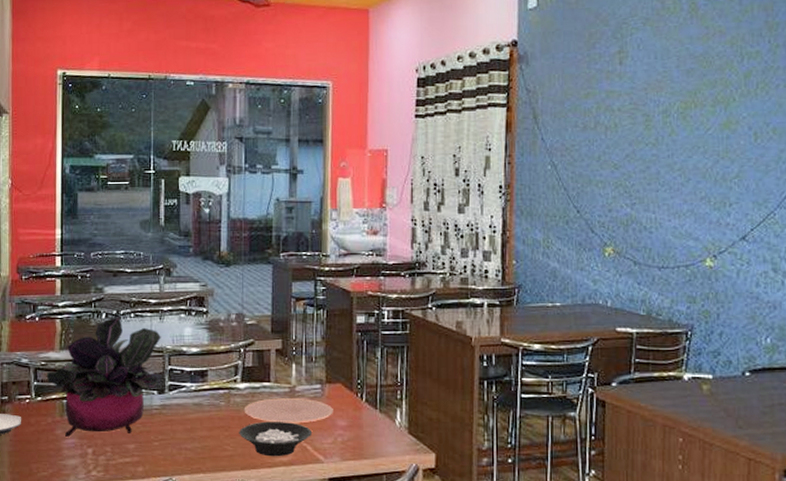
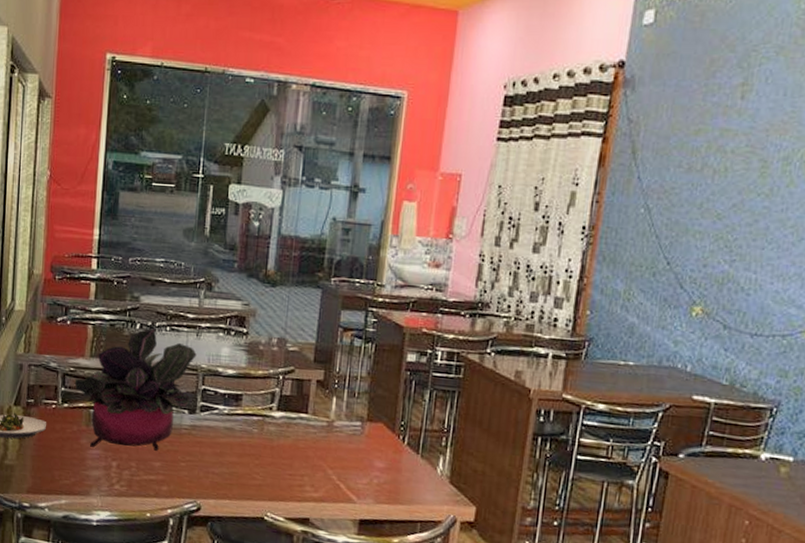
cereal bowl: present [239,421,311,457] -> none [270,454,346,492]
plate: present [244,397,334,424] -> none [277,430,373,460]

